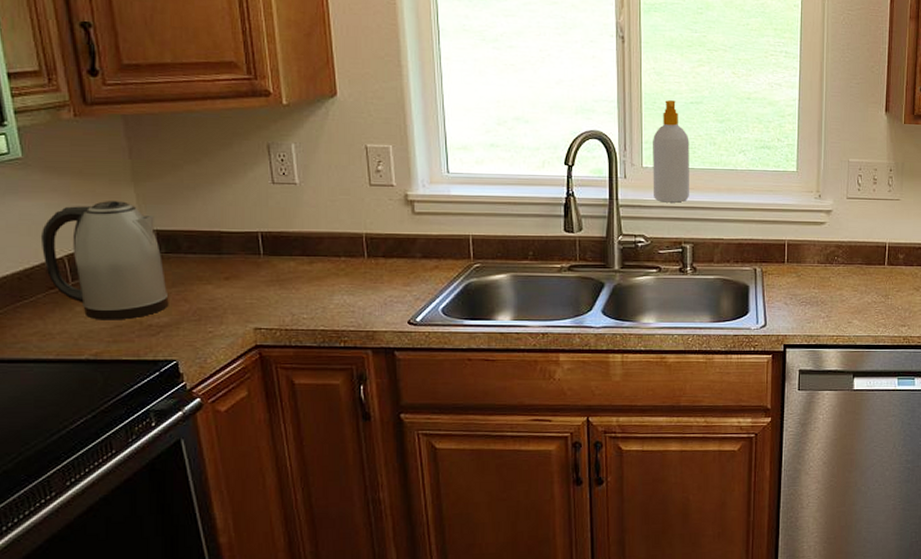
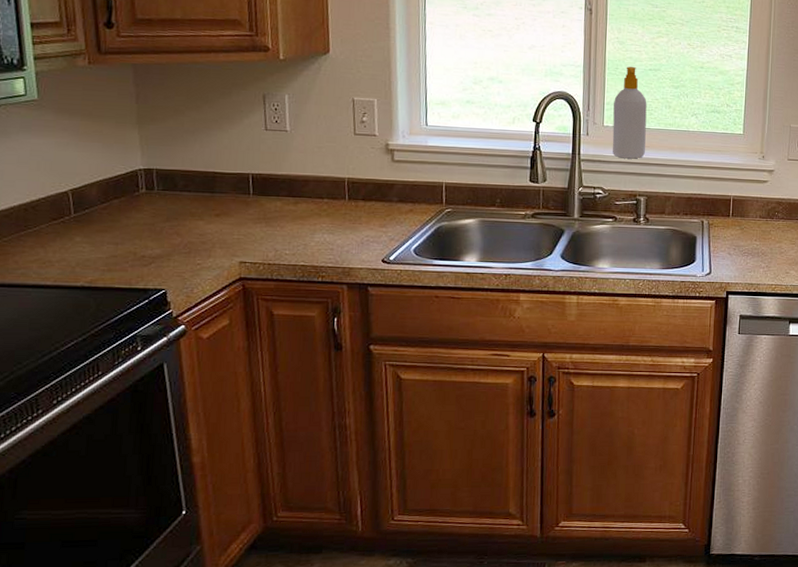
kettle: present [40,200,169,320] -> none [48,140,163,251]

